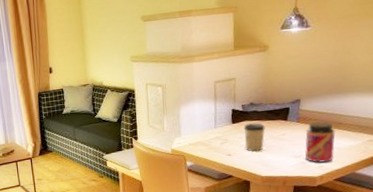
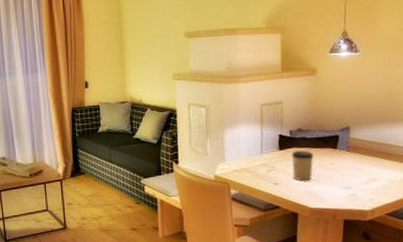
jar: present [305,122,336,163] -> none [355,152,387,196]

